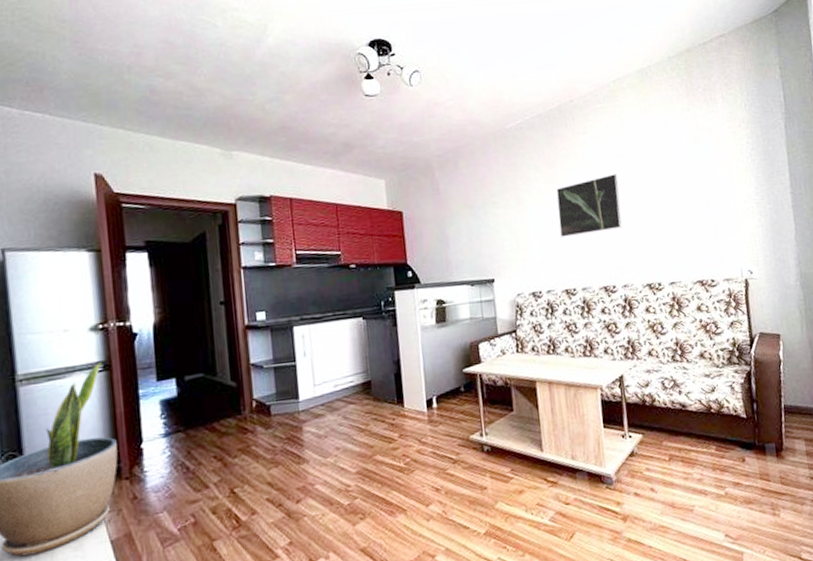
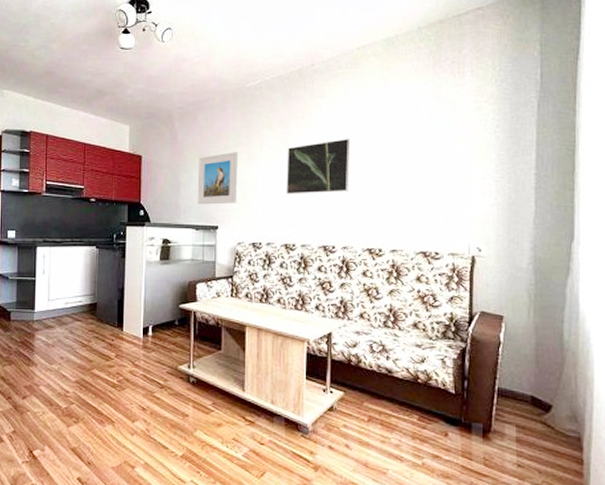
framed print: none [465,198,511,259] -> present [197,152,238,205]

